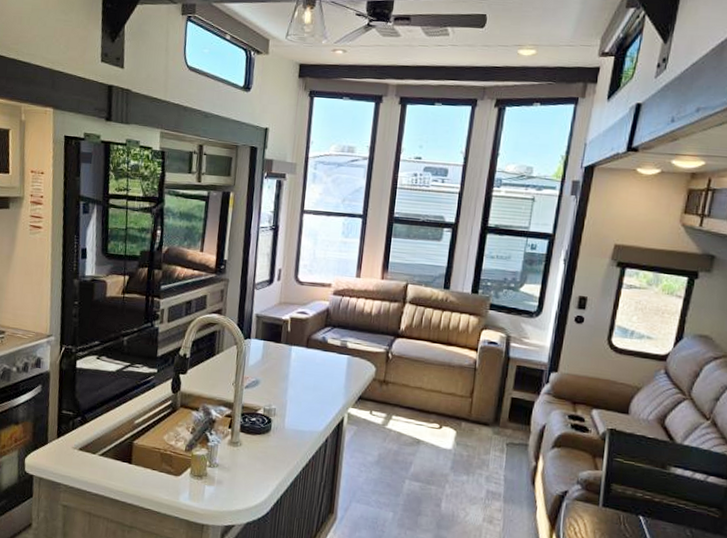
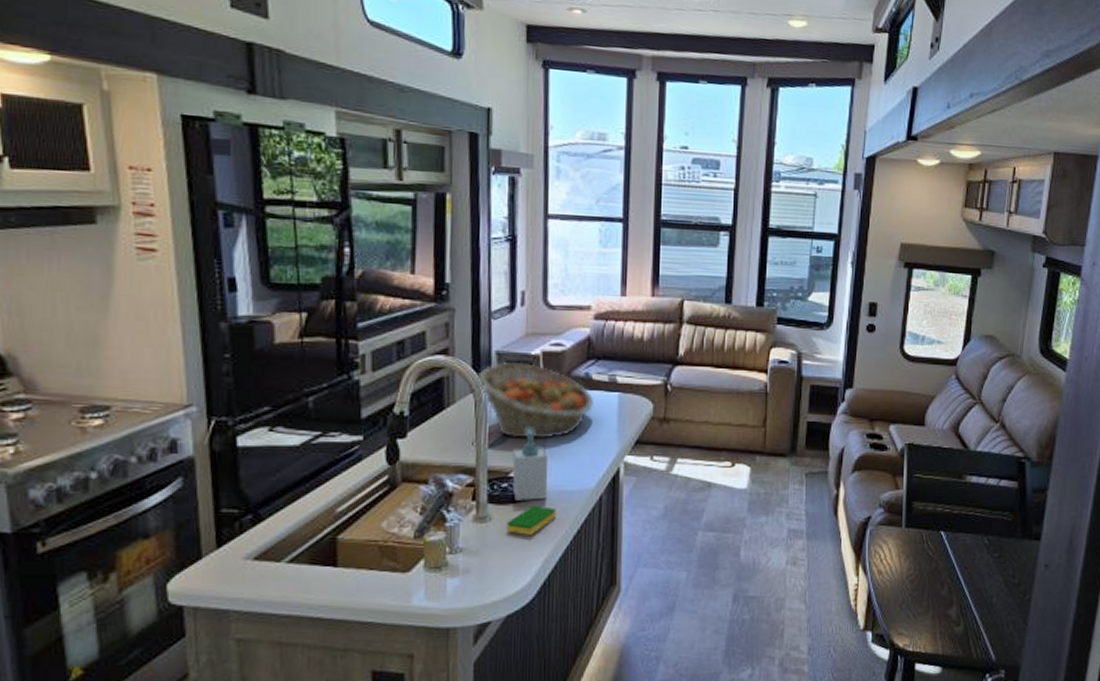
fruit basket: none [240,323,328,387] -> present [477,361,595,439]
dish sponge: none [252,438,291,462] -> present [506,505,556,535]
soap bottle: none [259,376,288,434] -> present [512,428,548,500]

